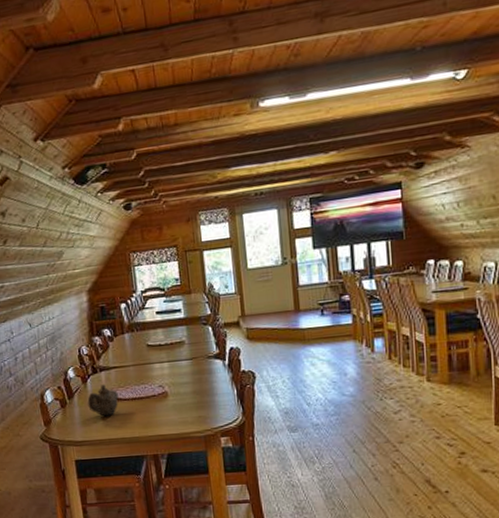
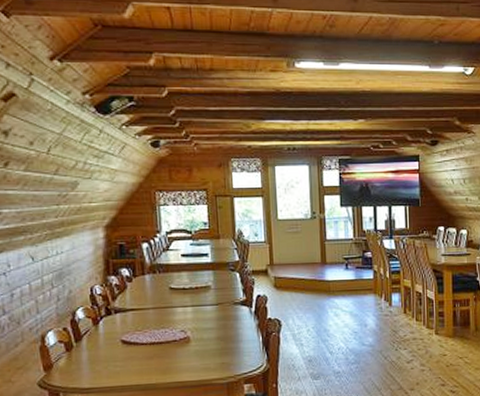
teapot: present [87,384,119,417] -> none [98,327,135,362]

